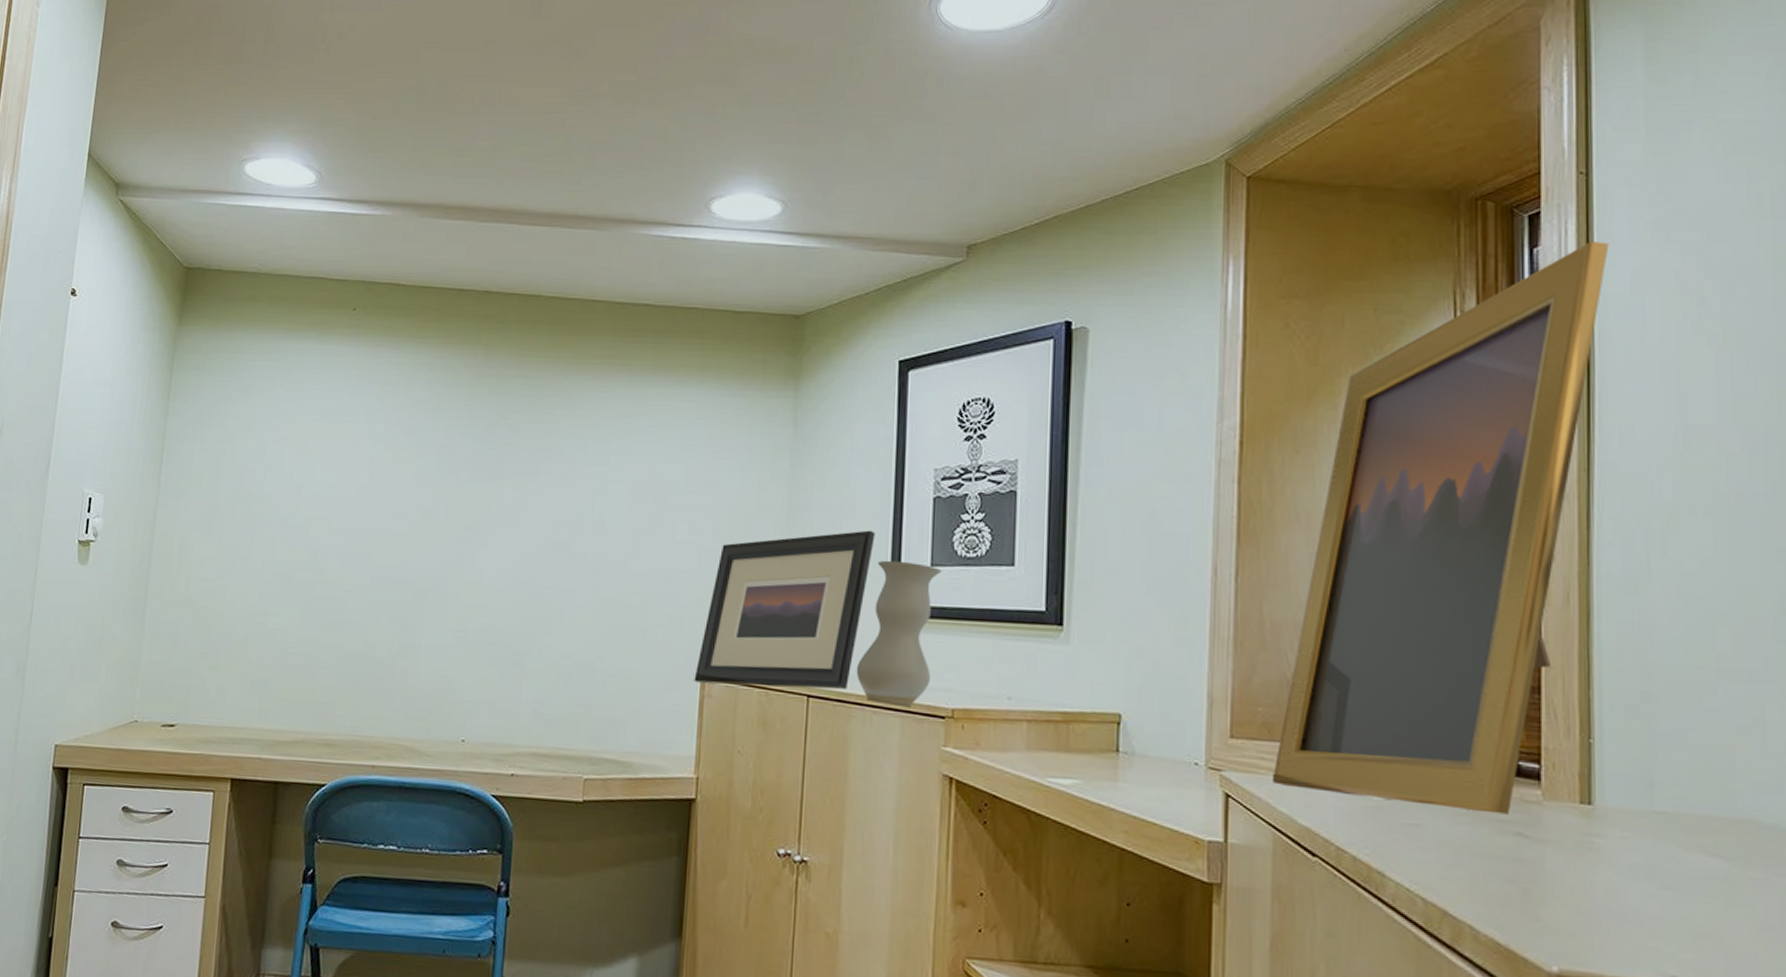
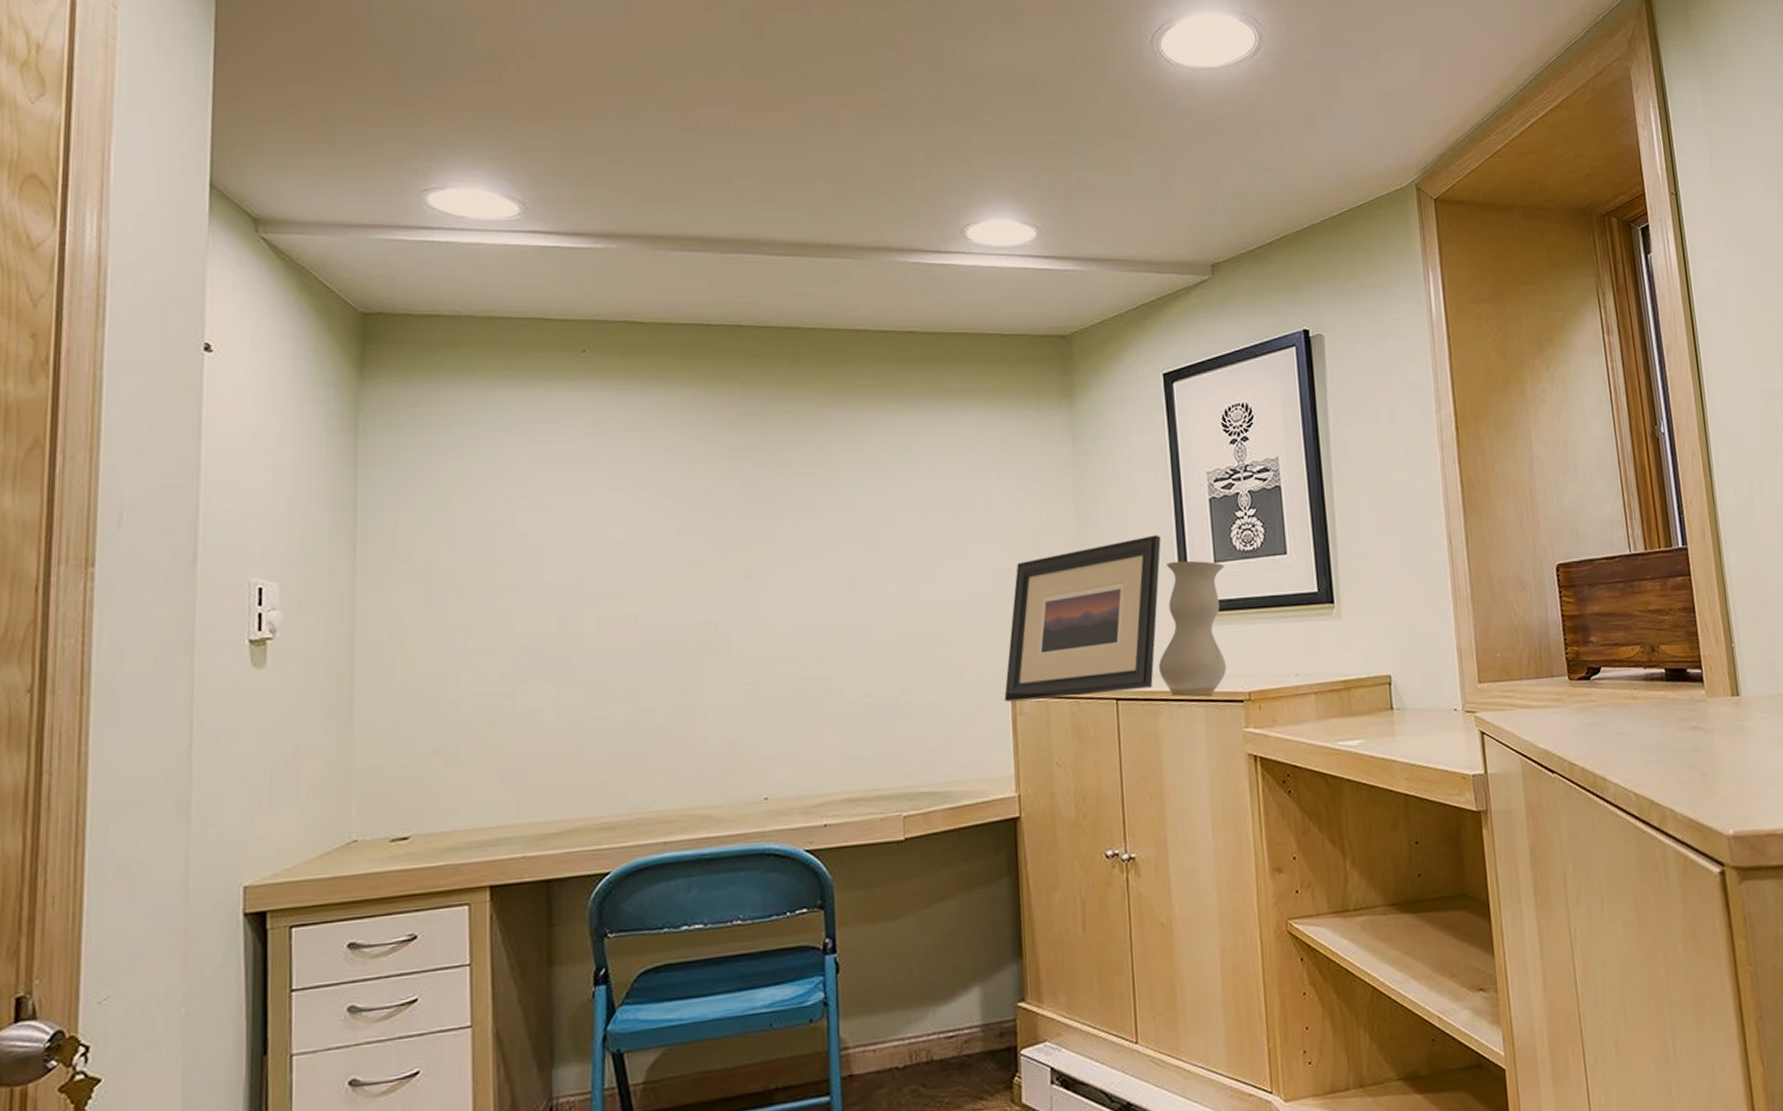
picture frame: present [1271,242,1609,815] -> none [1514,248,1700,718]

